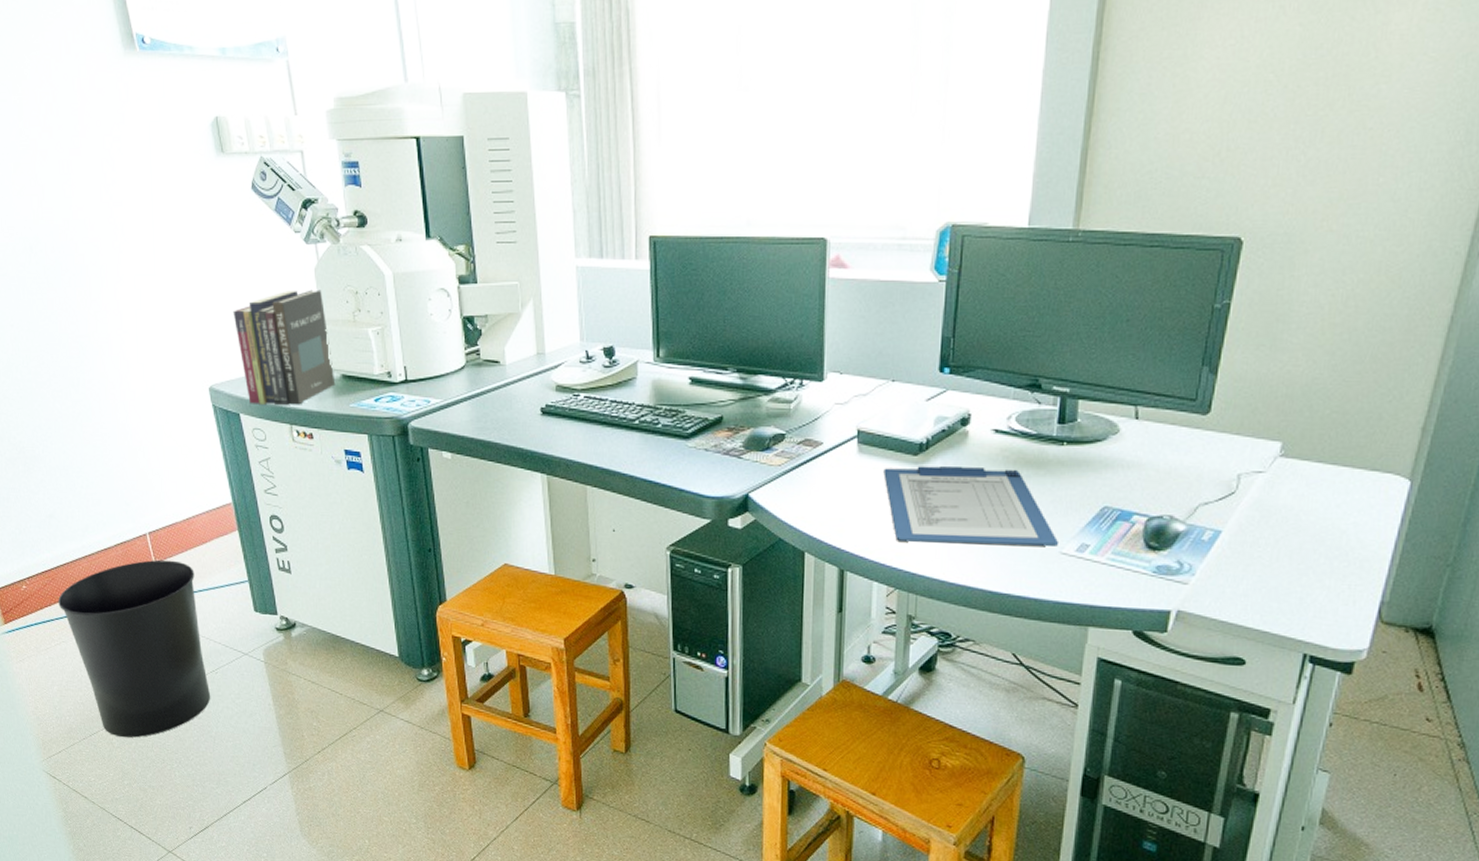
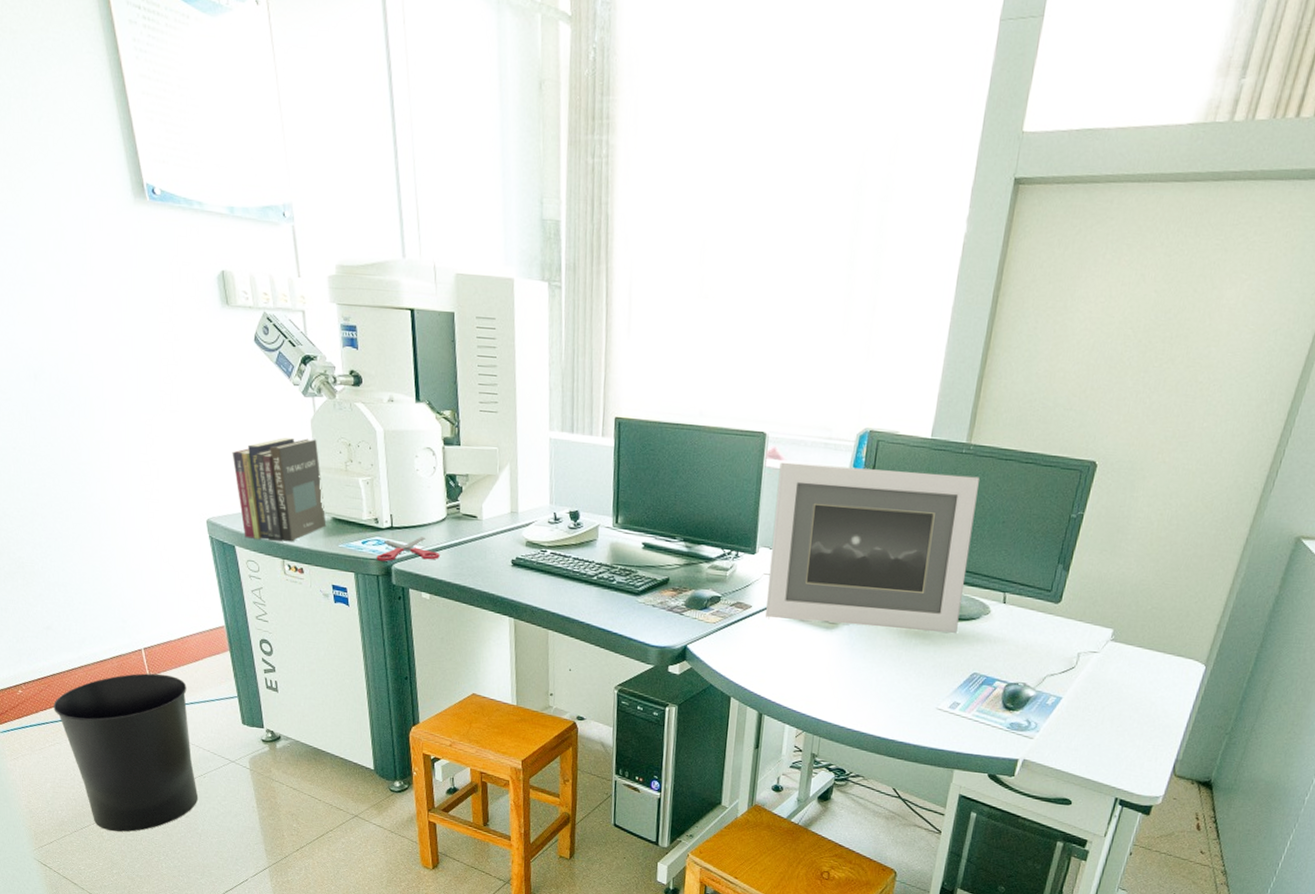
scissors: none [391,389,461,421] -> present [376,537,440,562]
picture frame: none [840,268,1093,460] -> present [766,462,980,633]
clipboard: present [883,466,1058,546] -> none [800,630,936,703]

